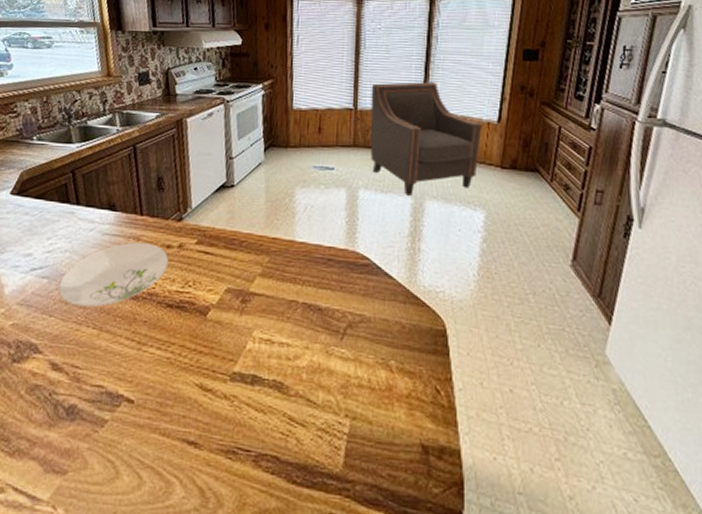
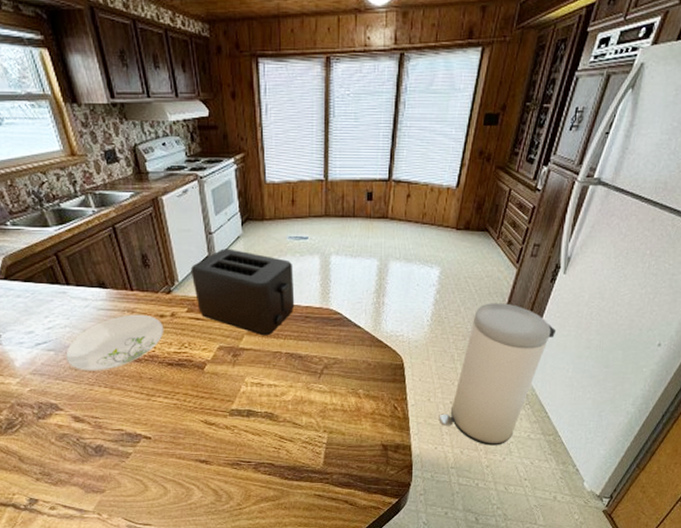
toaster: none [205,175,317,280] -> present [190,248,295,336]
chair: present [370,82,482,196] -> none [340,150,442,258]
pedal bin: none [496,258,641,465] -> present [438,303,557,446]

